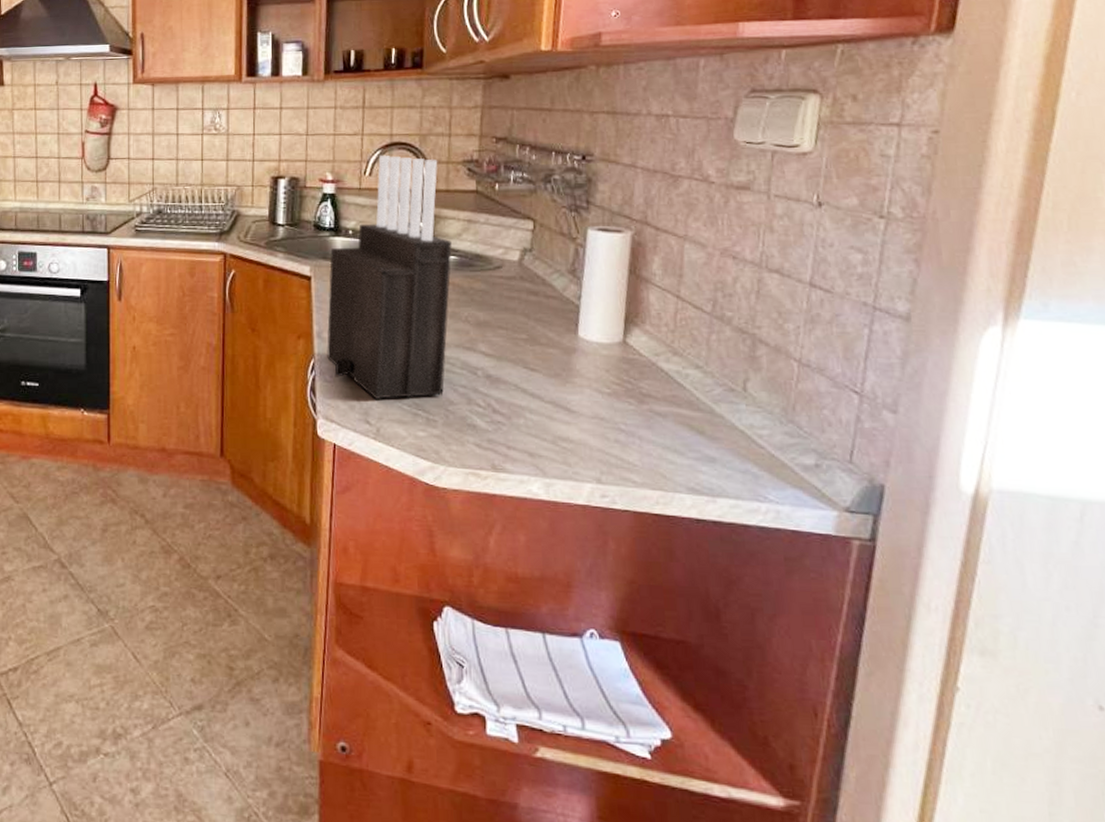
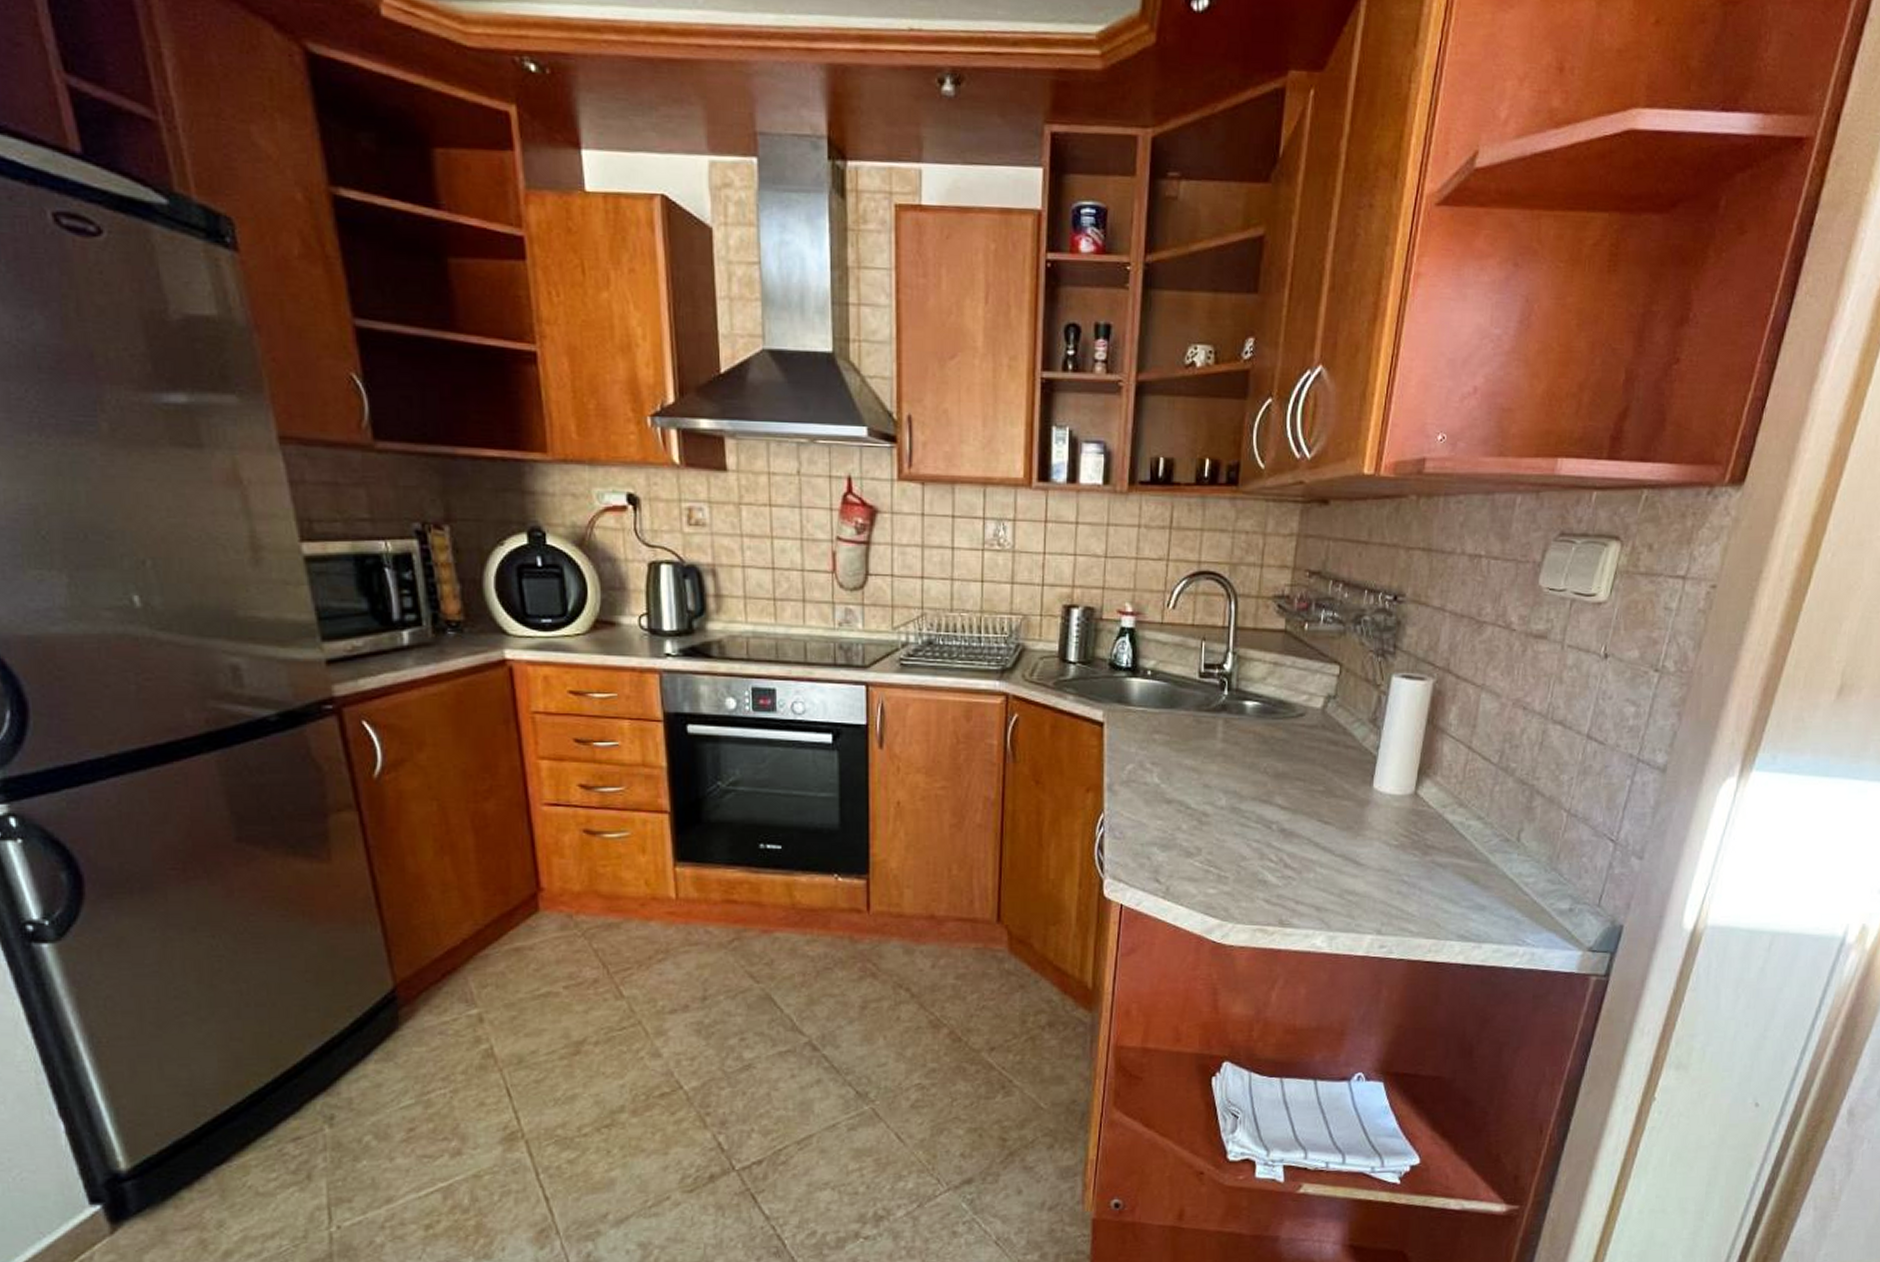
knife block: present [327,156,452,399] -> none [1117,586,1256,856]

